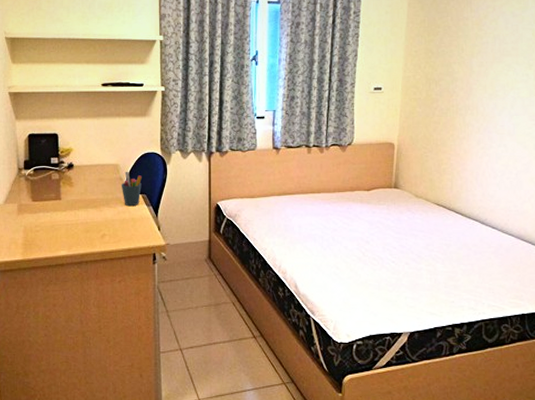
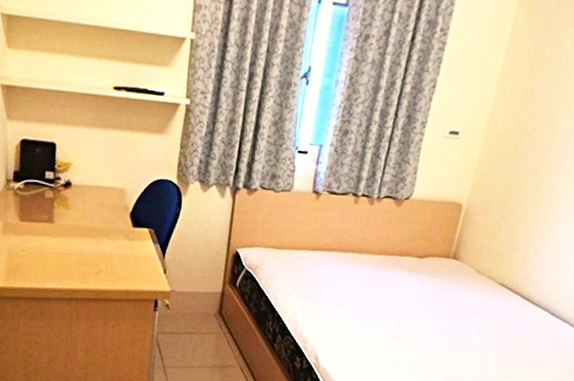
pen holder: present [121,171,142,206] -> none [125,198,151,241]

